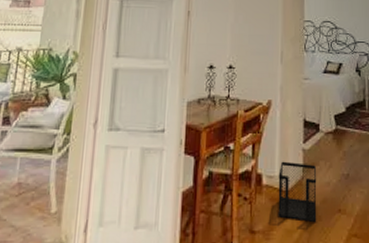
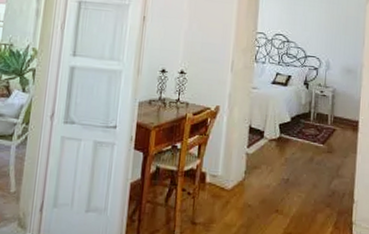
wastebasket: present [278,161,317,223] -> none [218,162,259,220]

